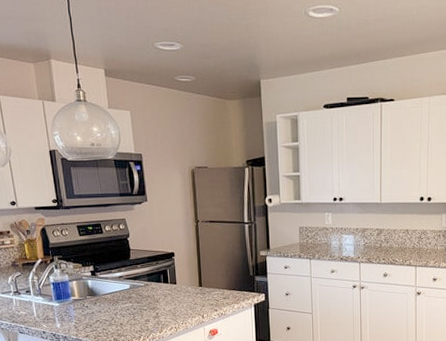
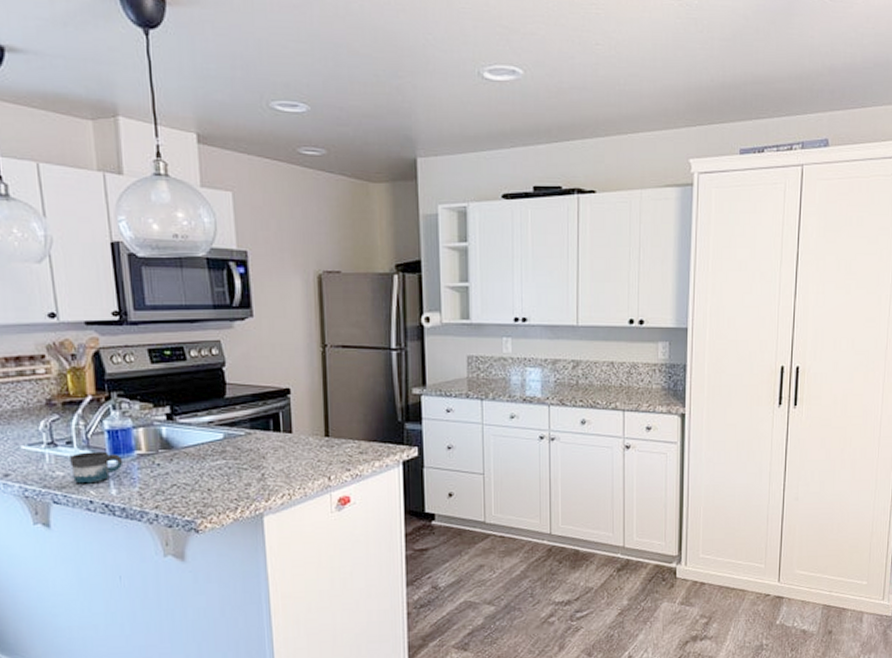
mug: none [29,297,64,320] -> present [70,451,124,484]

